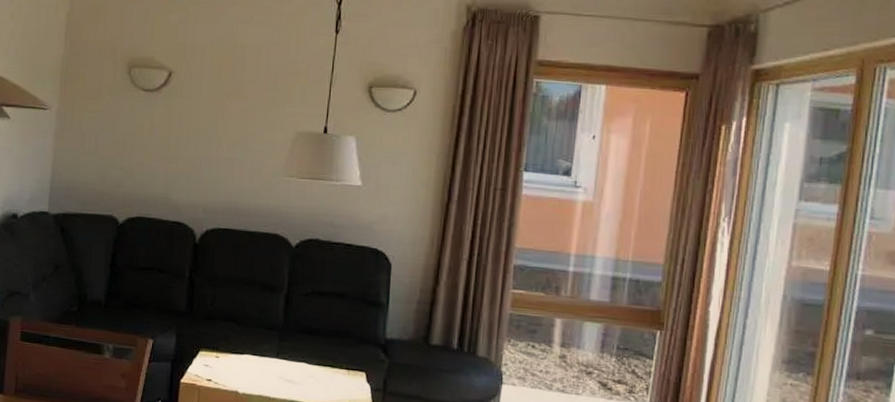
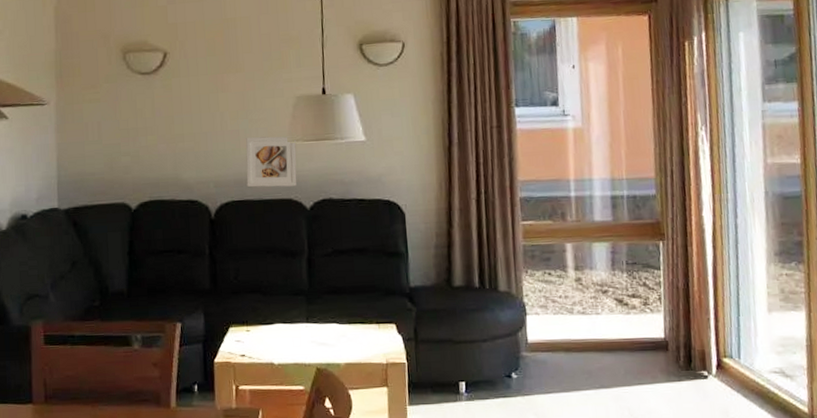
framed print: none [235,166,290,222] -> present [246,136,297,188]

